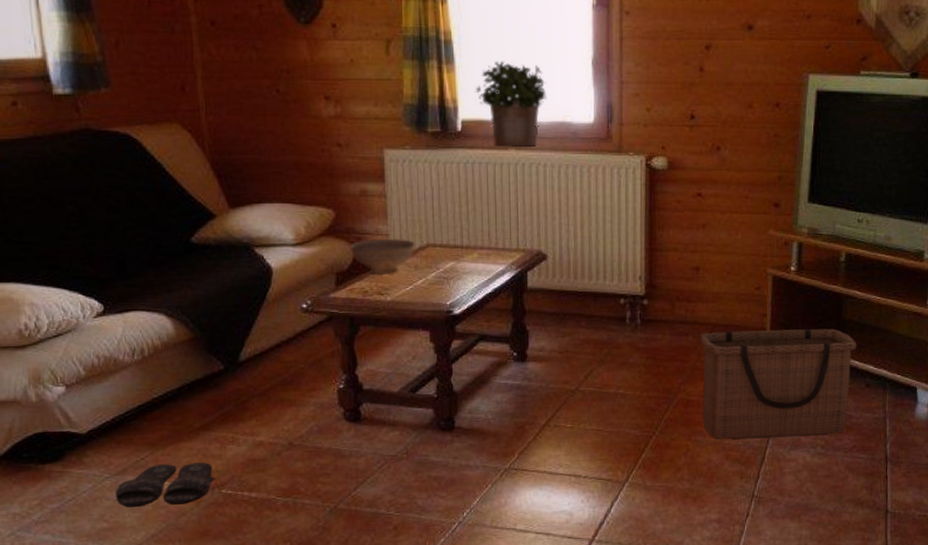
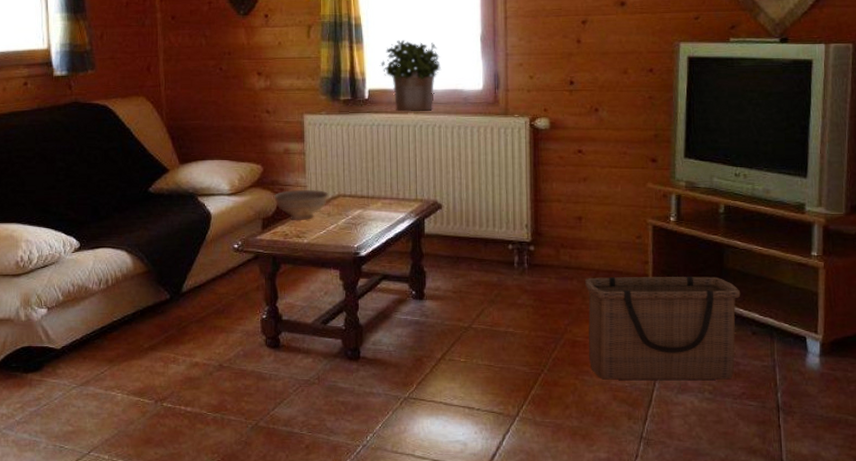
slippers: present [115,462,216,507] -> none [79,378,159,414]

